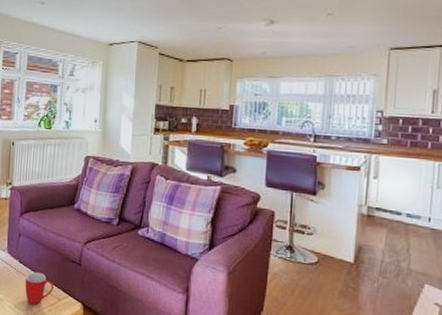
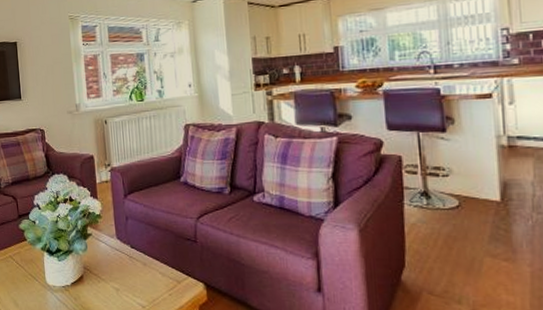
mug: present [25,272,54,305] -> none [139,255,172,291]

